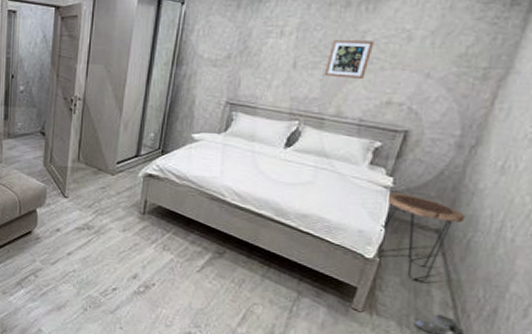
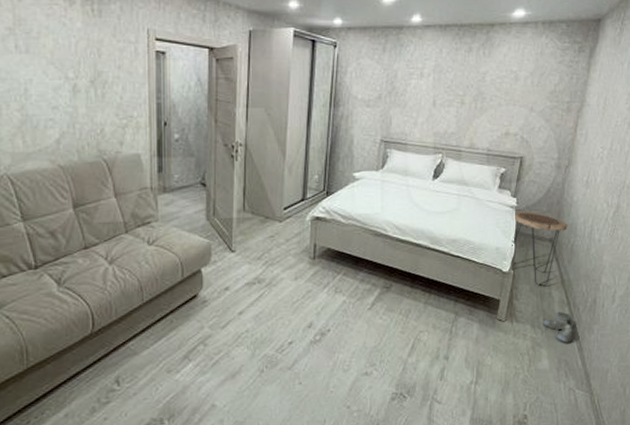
picture frame: present [324,40,374,79] -> none [458,81,492,114]

